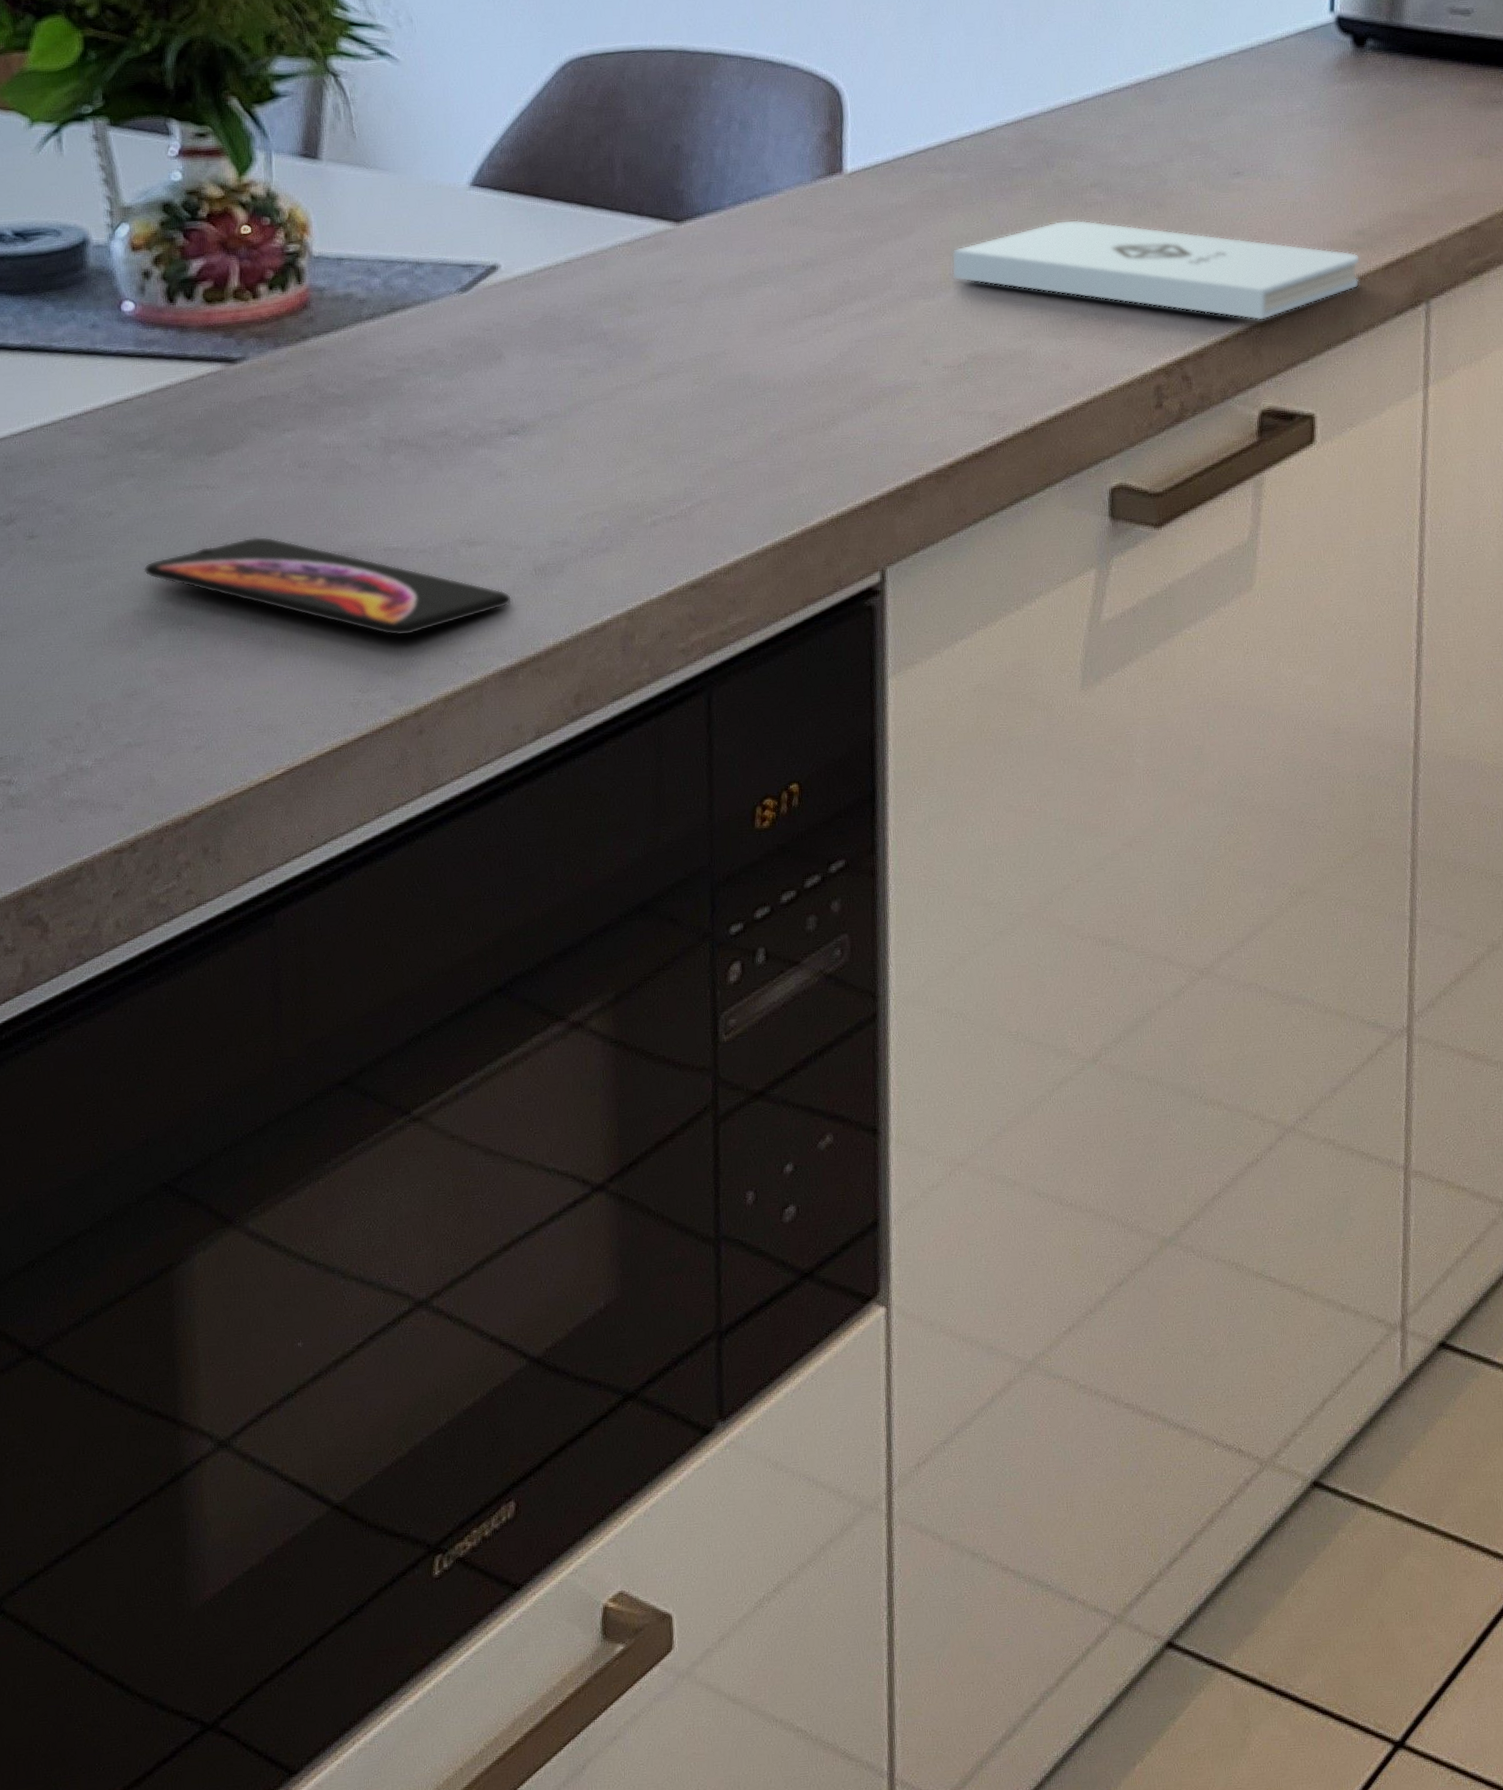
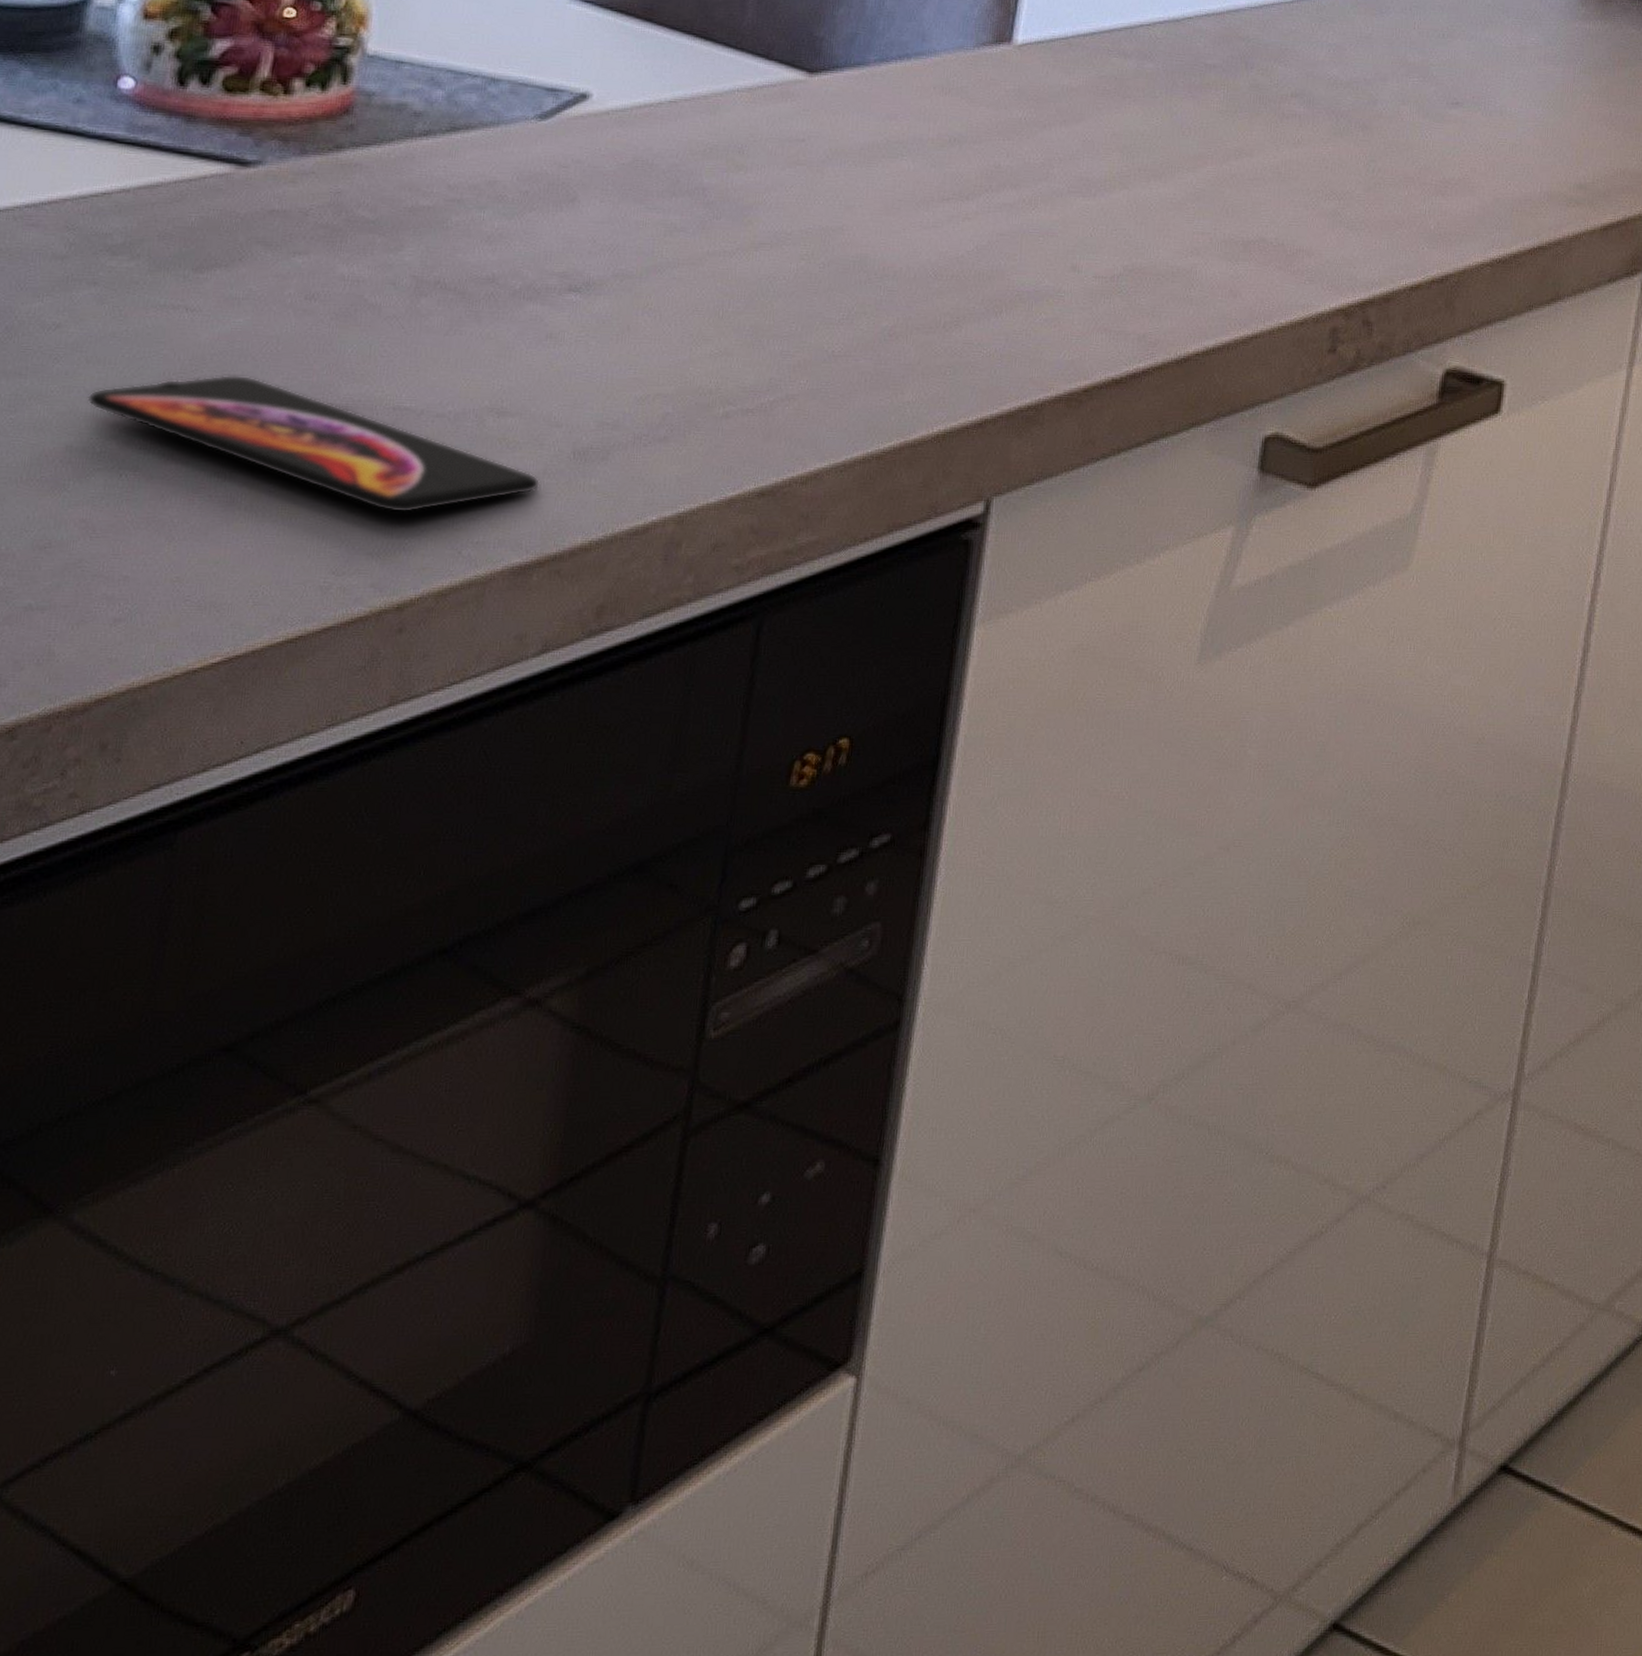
notepad: present [951,219,1361,321] -> none [1119,129,1579,270]

